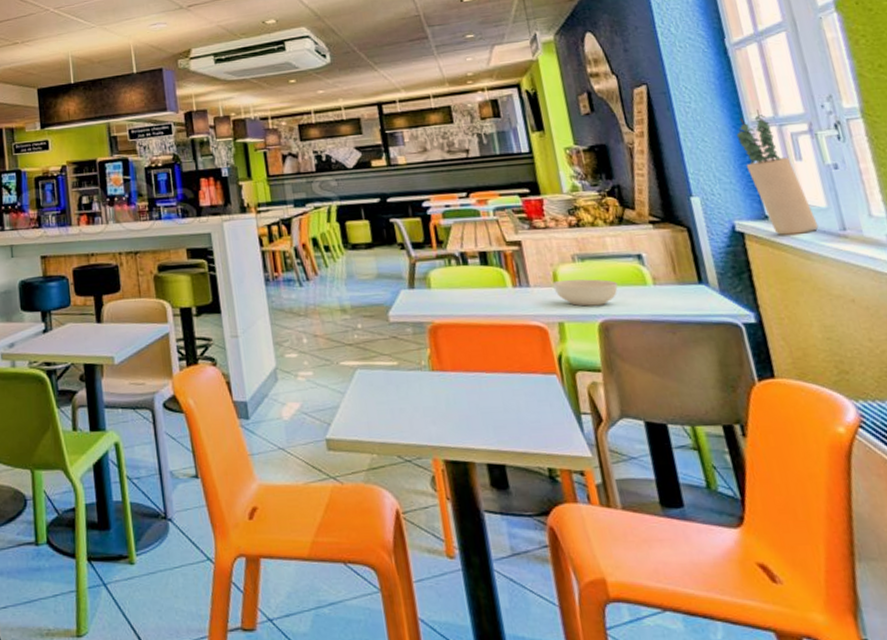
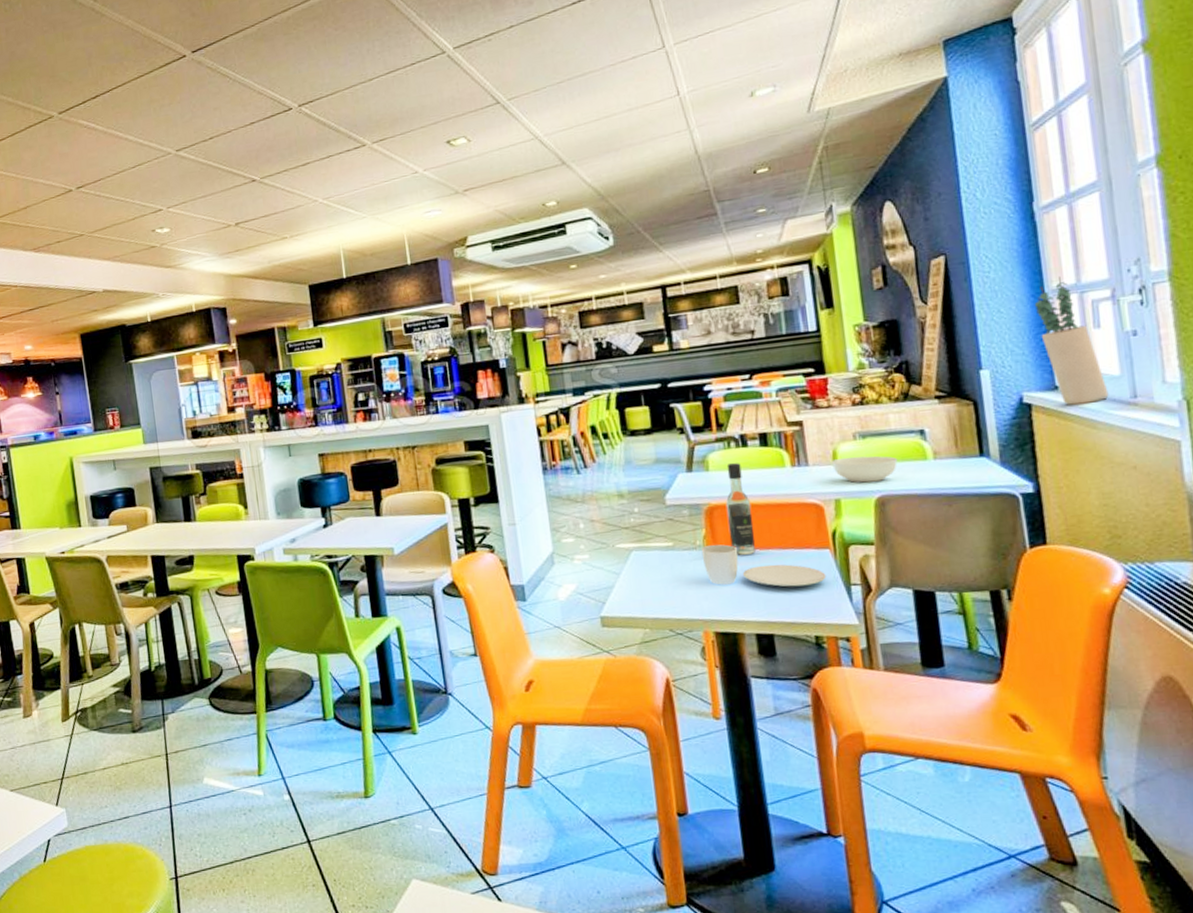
cup: none [426,366,466,410] -> present [701,544,739,586]
bottle: none [448,280,482,378] -> present [725,462,756,555]
plate: none [469,388,555,414] -> present [742,564,827,588]

